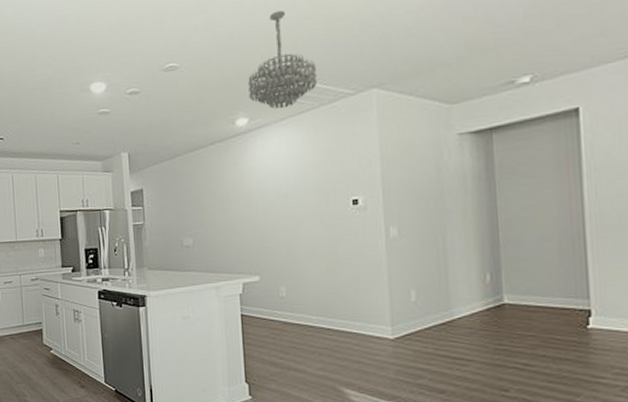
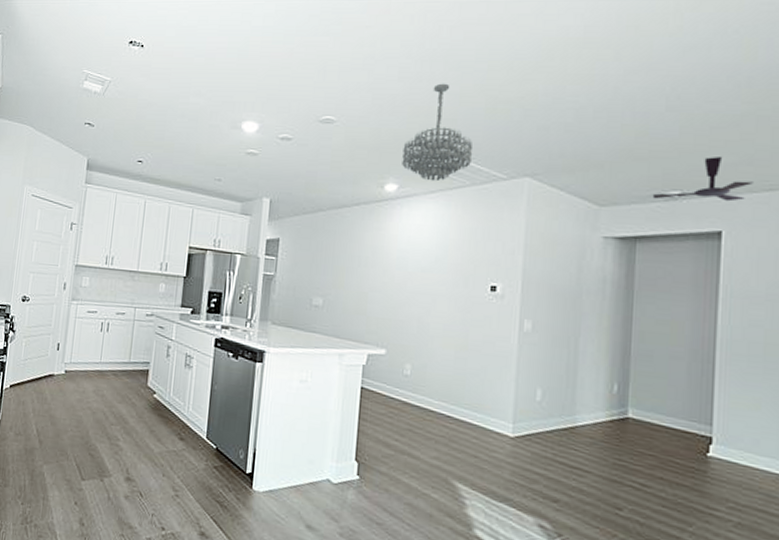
ceiling fan: none [504,32,607,88] -> present [653,155,753,202]

